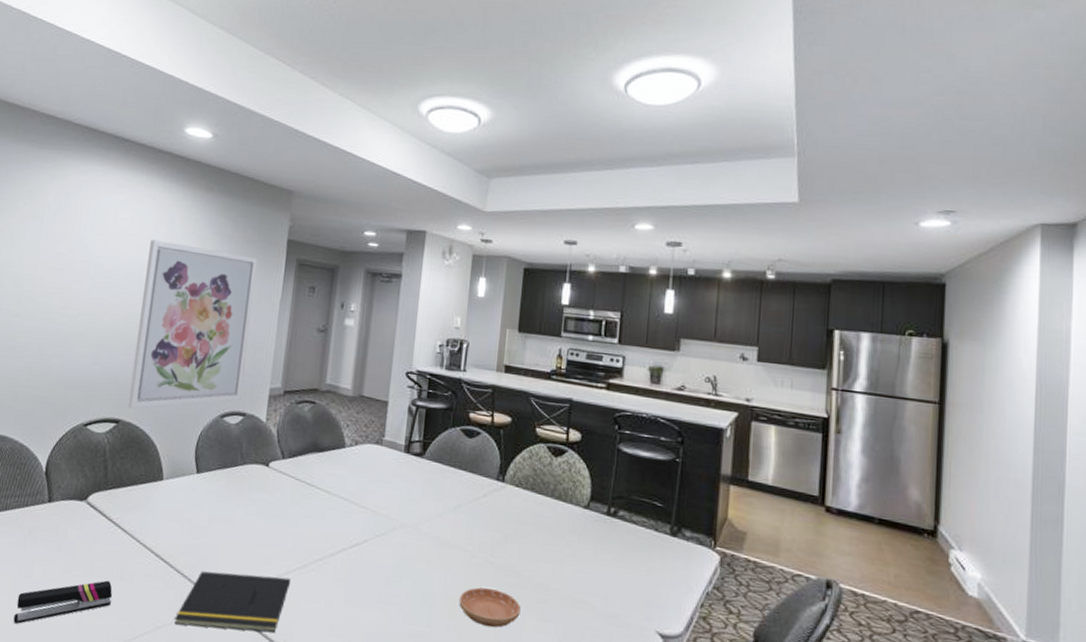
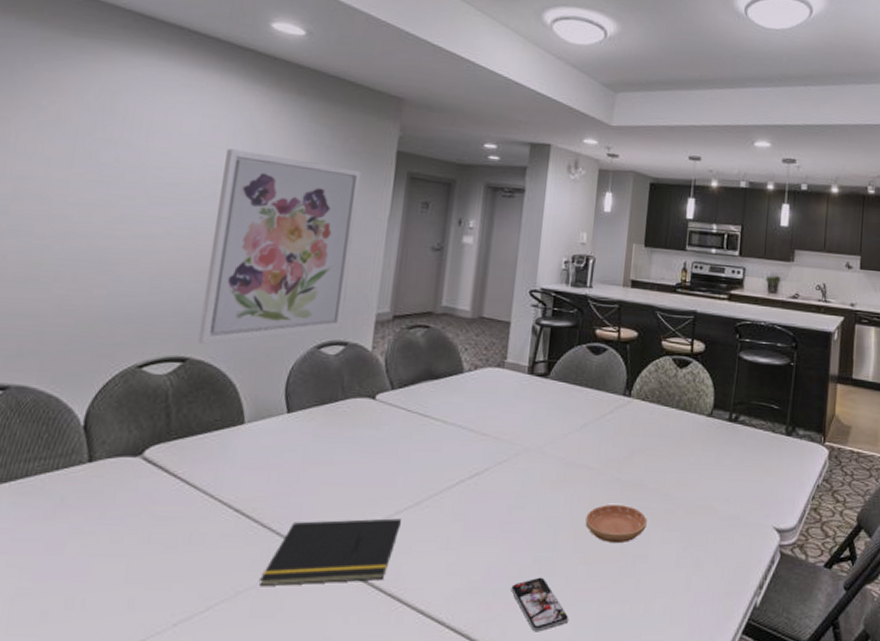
stapler: present [13,580,113,625] -> none [38,546,178,615]

